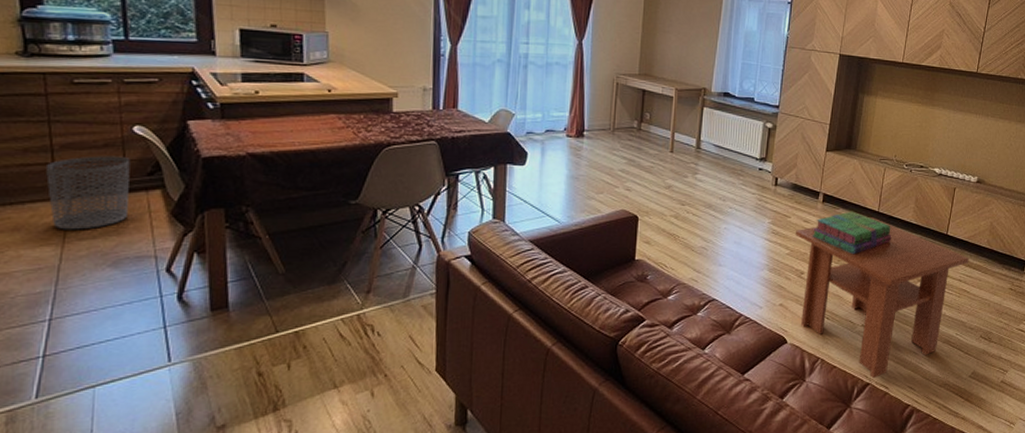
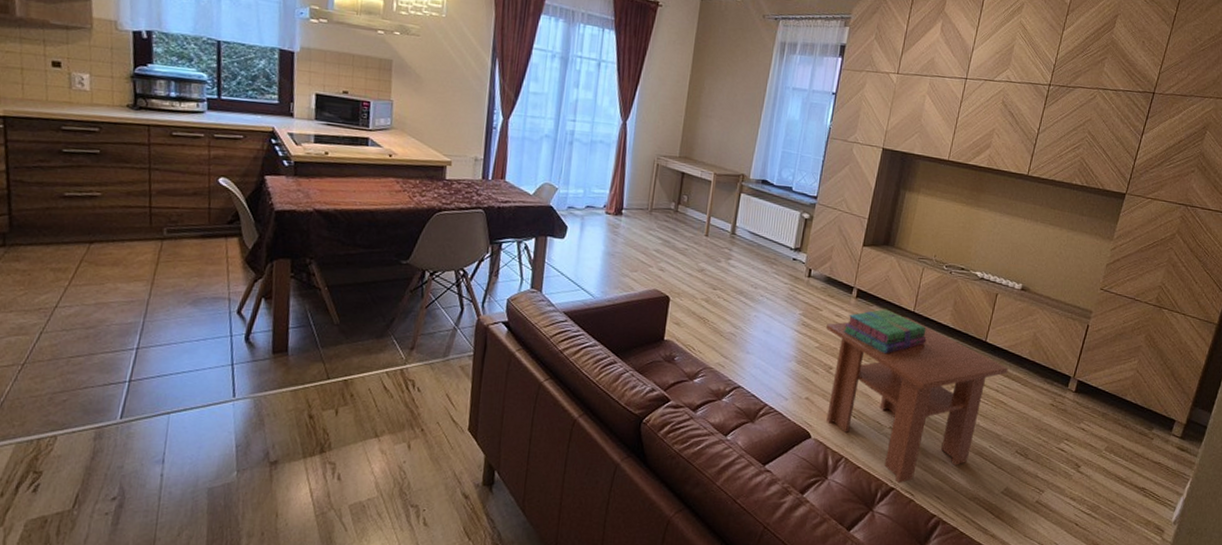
waste bin: present [46,155,131,230] -> none [143,202,215,269]

